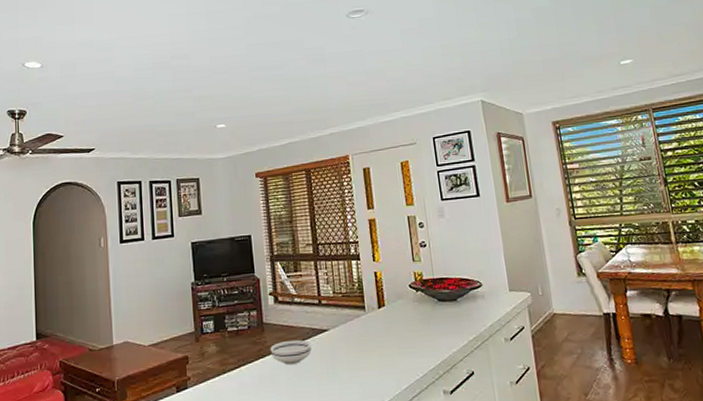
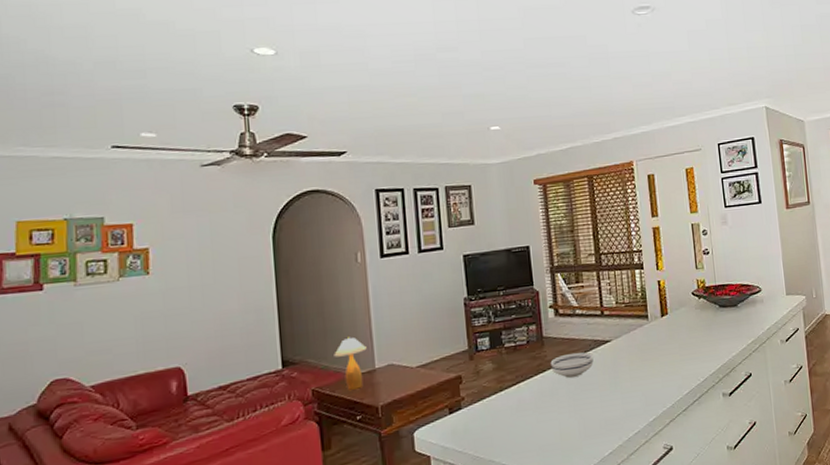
table lamp: none [79,313,106,365] -> present [334,336,367,391]

